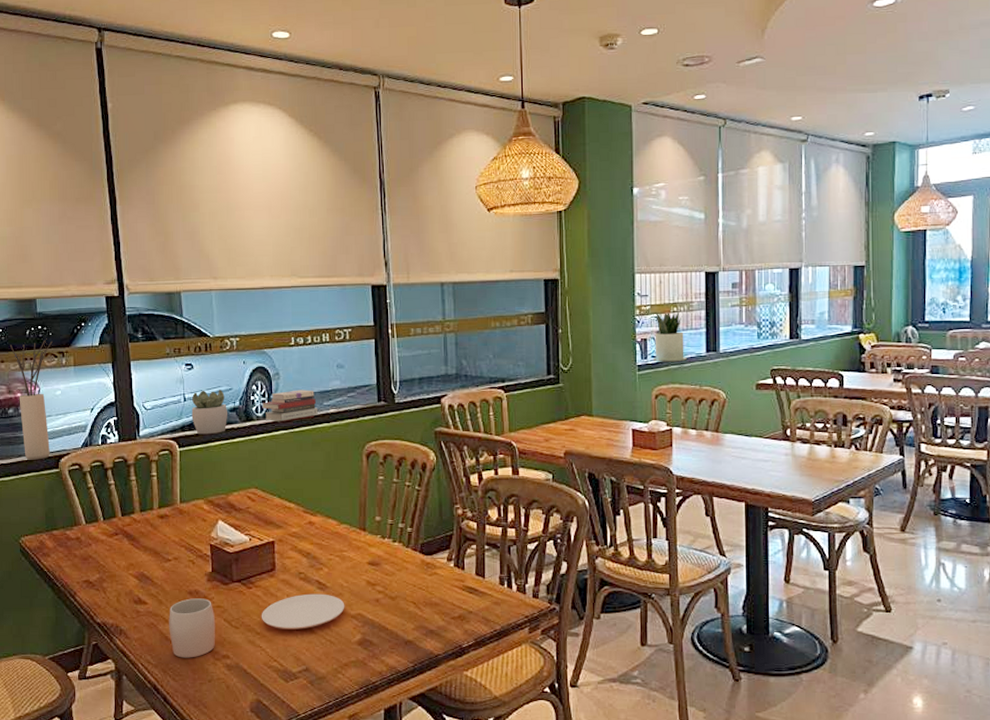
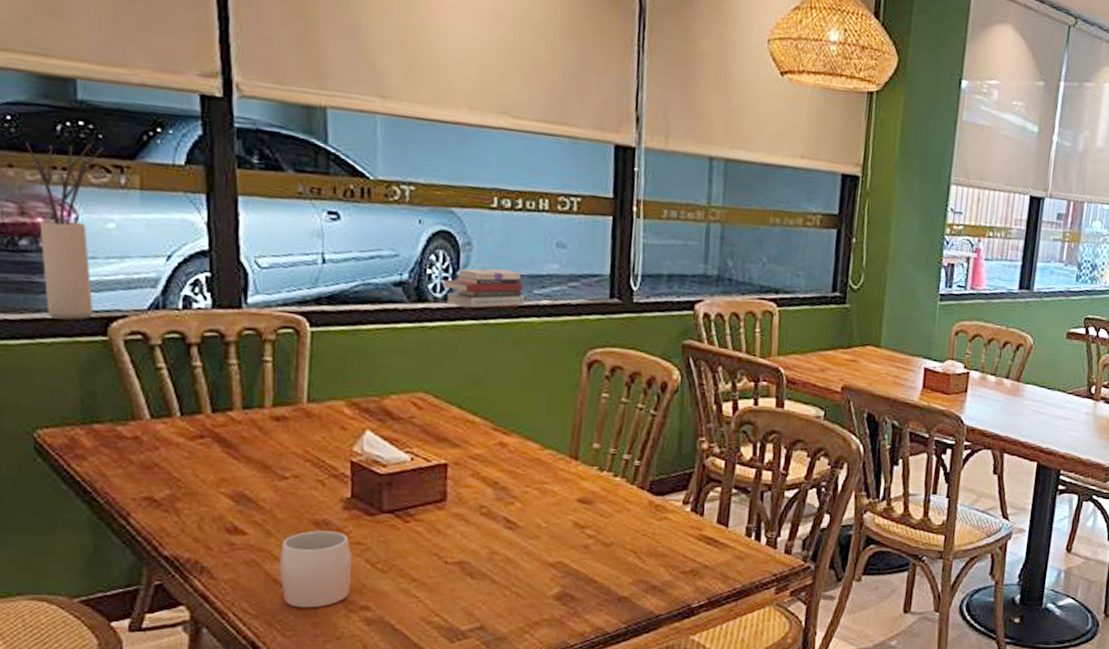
succulent plant: present [191,390,228,435] -> none [333,252,391,314]
plate: present [261,593,345,629] -> none [420,533,542,578]
planter: present [652,311,687,363] -> none [958,235,998,297]

